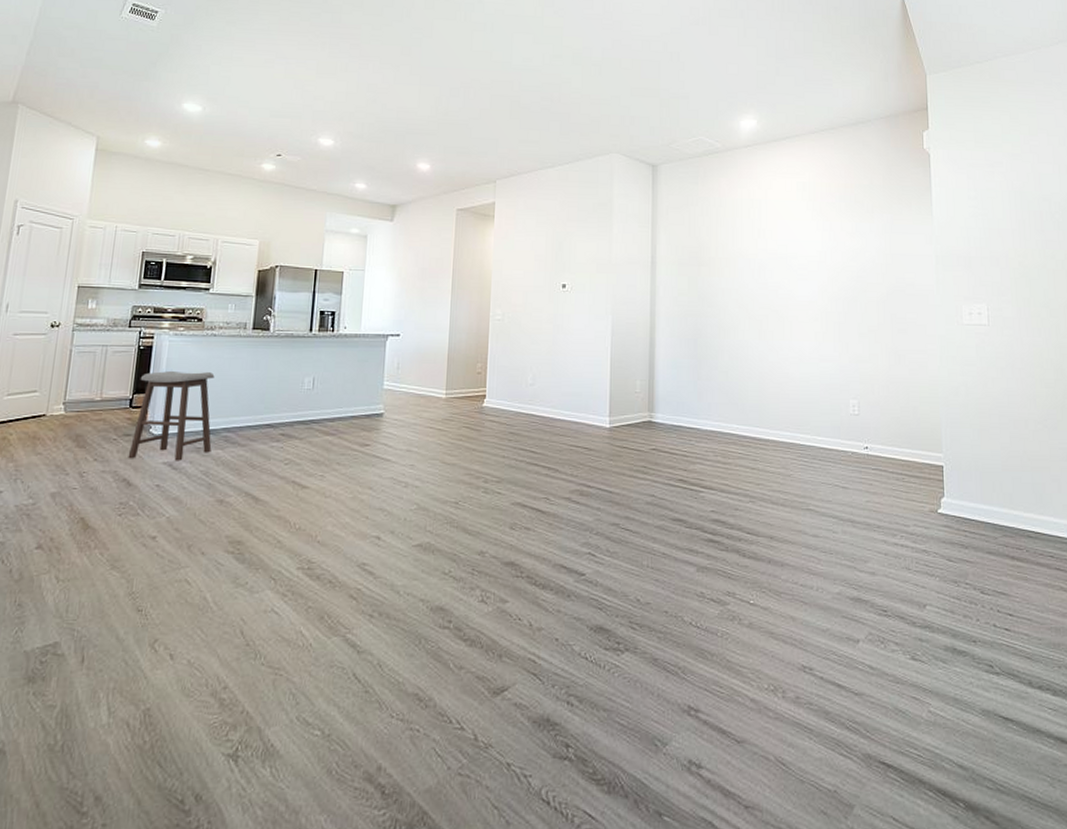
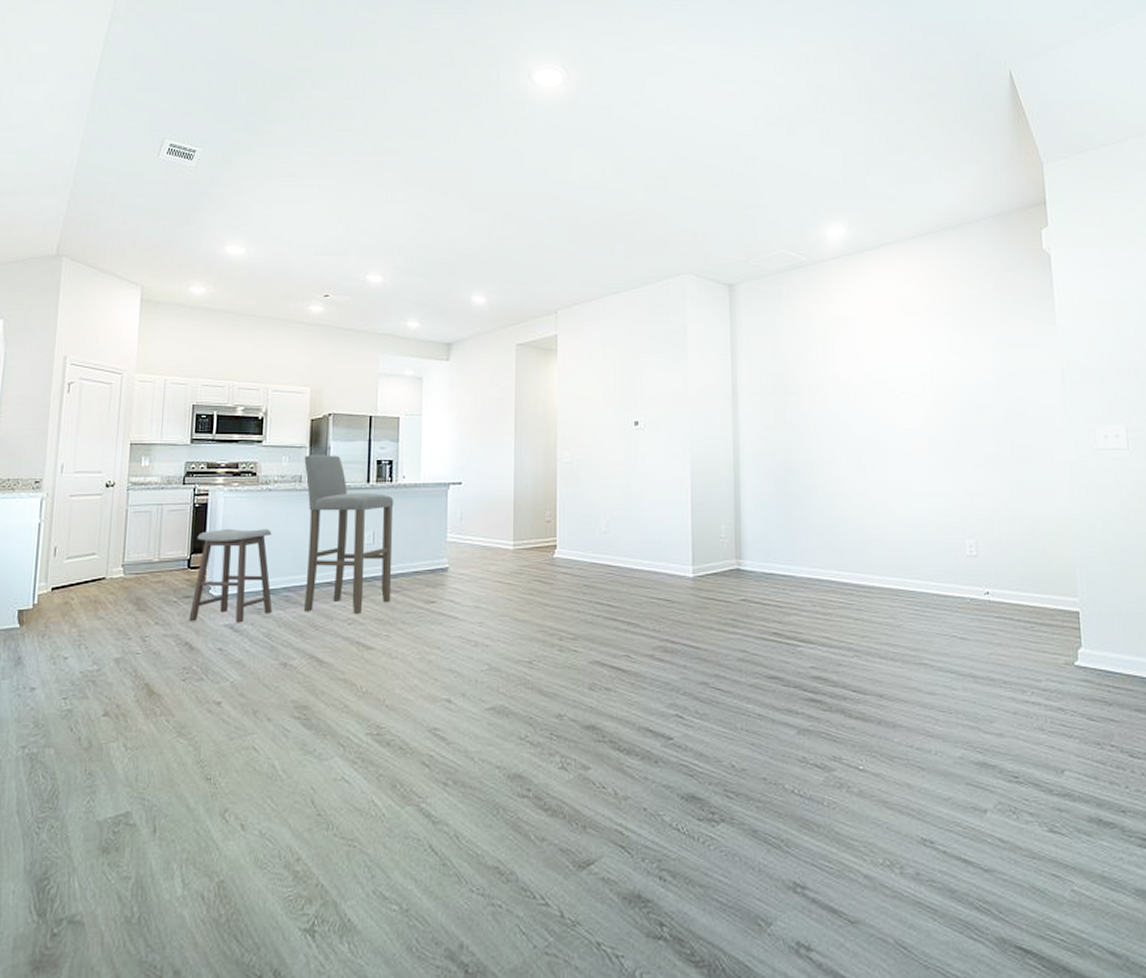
bar stool: none [243,303,335,454] -> present [304,455,394,614]

